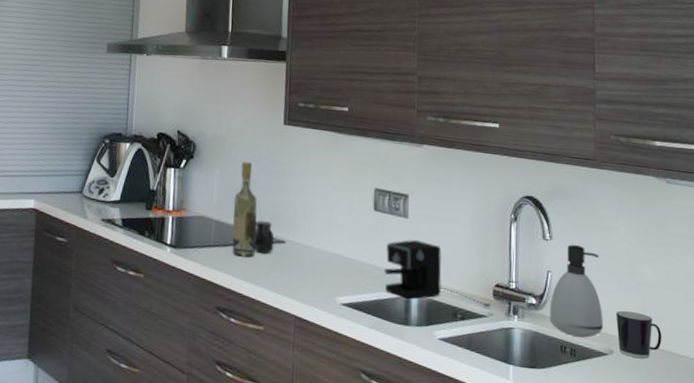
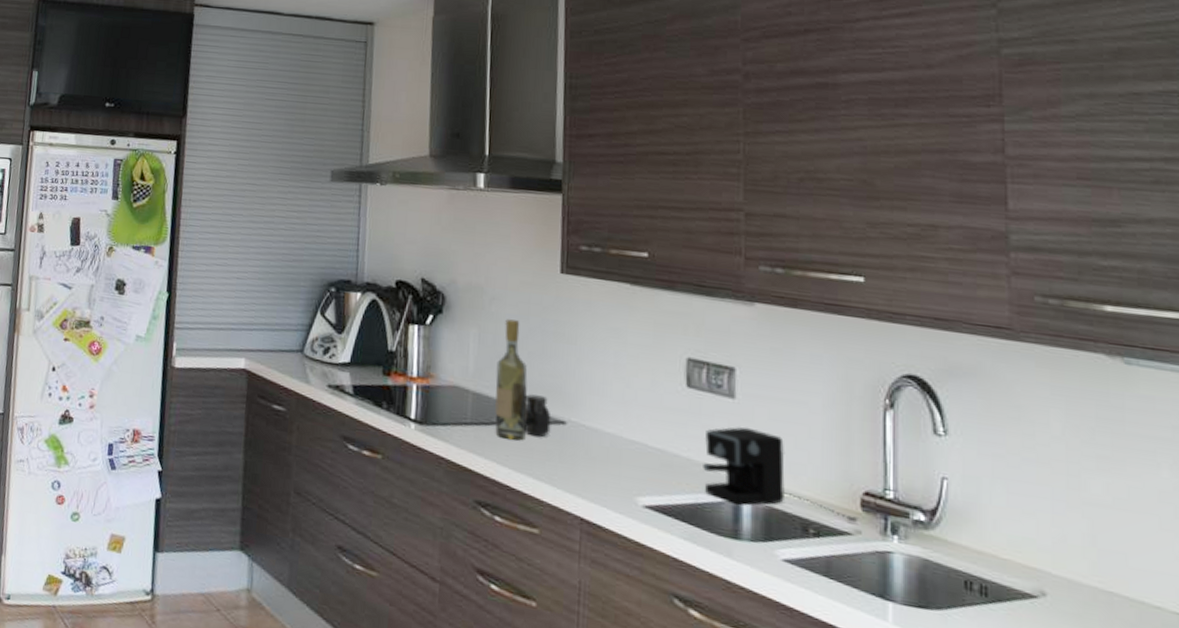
soap dispenser: present [549,244,603,338] -> none [946,443,1029,572]
mug: present [615,310,662,359] -> none [1048,538,1123,607]

